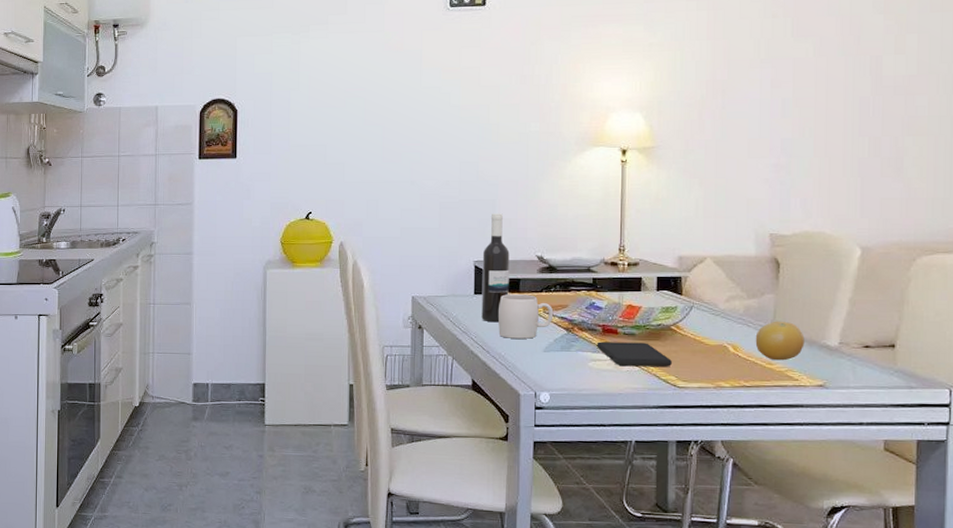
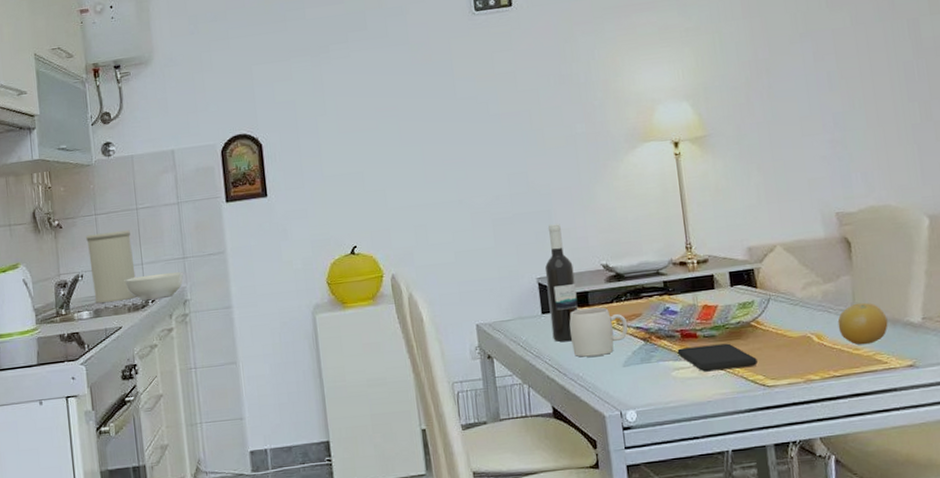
canister: none [71,174,111,237] -> present [86,230,137,304]
bowl: none [100,216,154,239] -> present [124,271,184,301]

